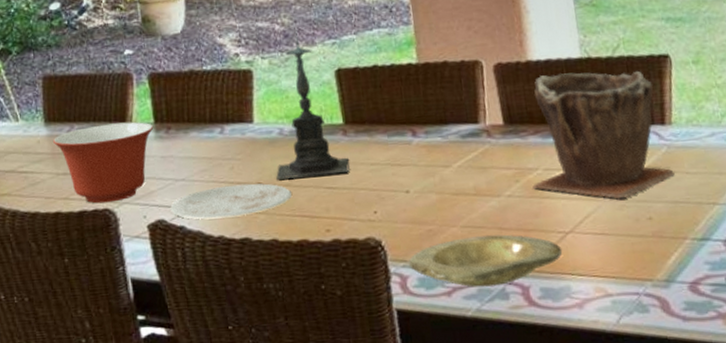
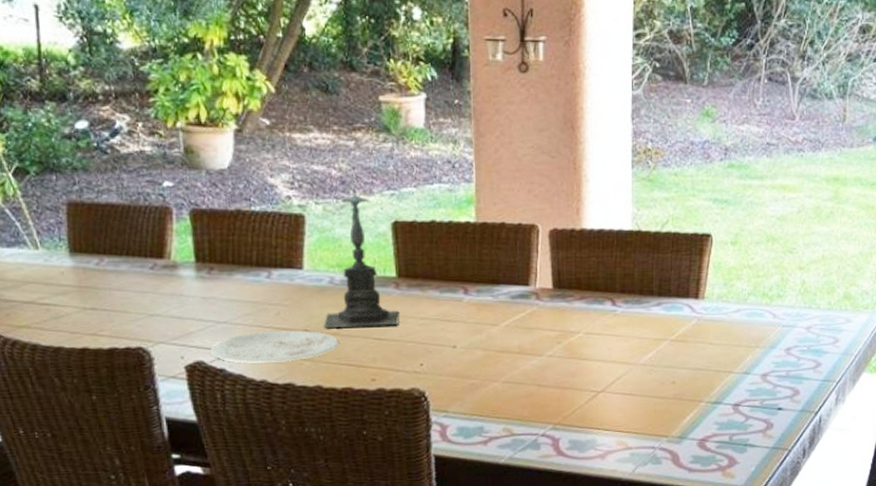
mixing bowl: present [52,122,154,204] -> none [78,259,195,342]
plate: present [408,234,563,287] -> none [449,391,593,438]
plant pot: present [532,71,675,200] -> none [573,244,700,364]

